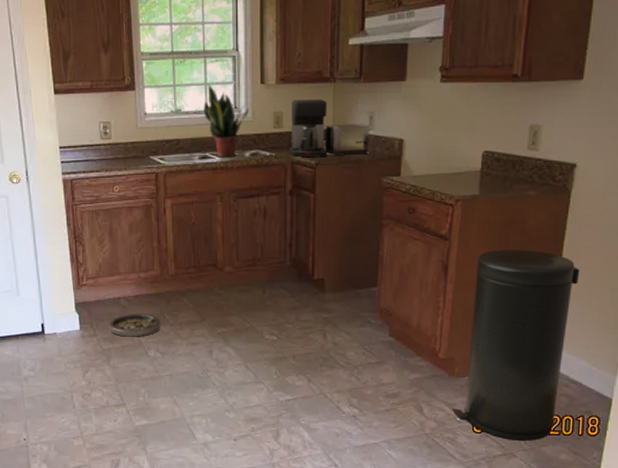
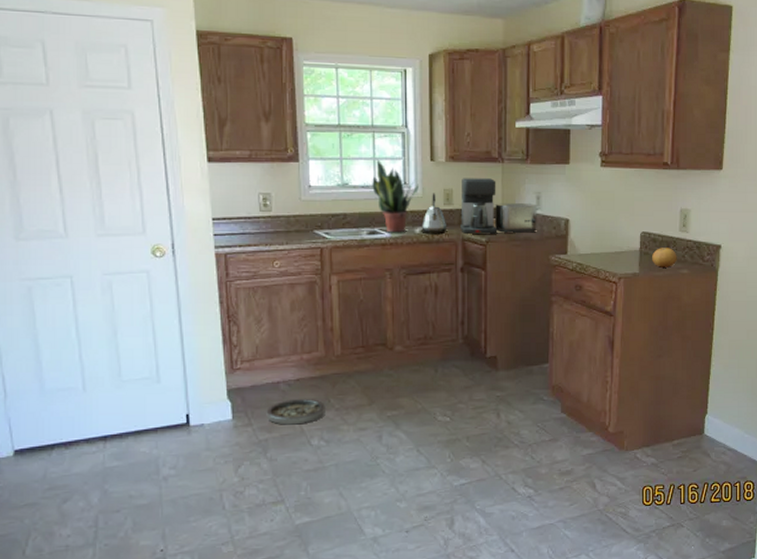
kettle: none [251,116,277,160] -> present [421,193,448,236]
pedal bin: present [451,249,580,441] -> none [622,324,730,511]
fruit: none [494,168,524,189] -> present [652,248,677,268]

